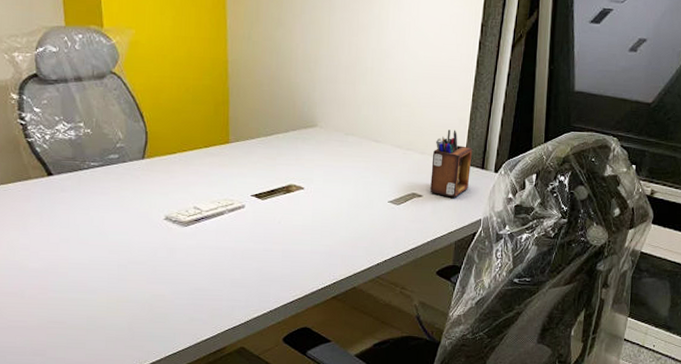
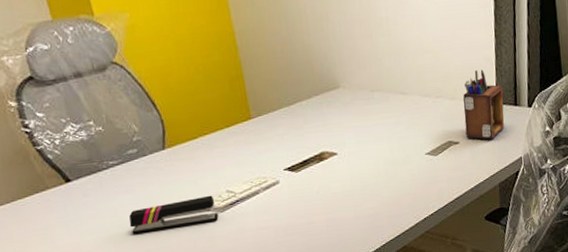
stapler: none [98,208,182,235] -> present [129,195,219,234]

